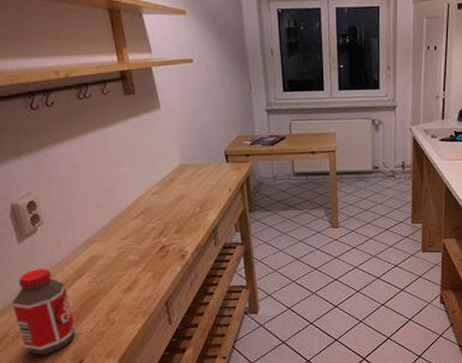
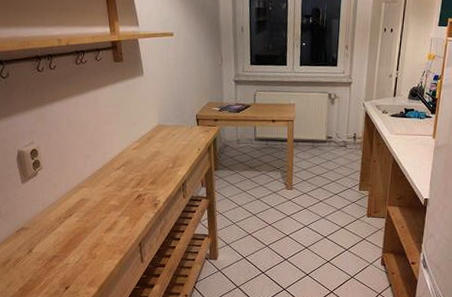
bottle: present [12,268,75,355] -> none [15,206,64,279]

